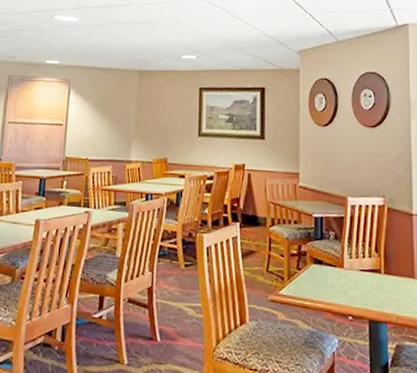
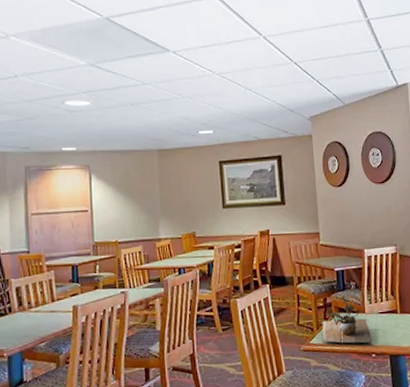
succulent plant: none [294,244,351,303] -> present [322,295,373,343]

